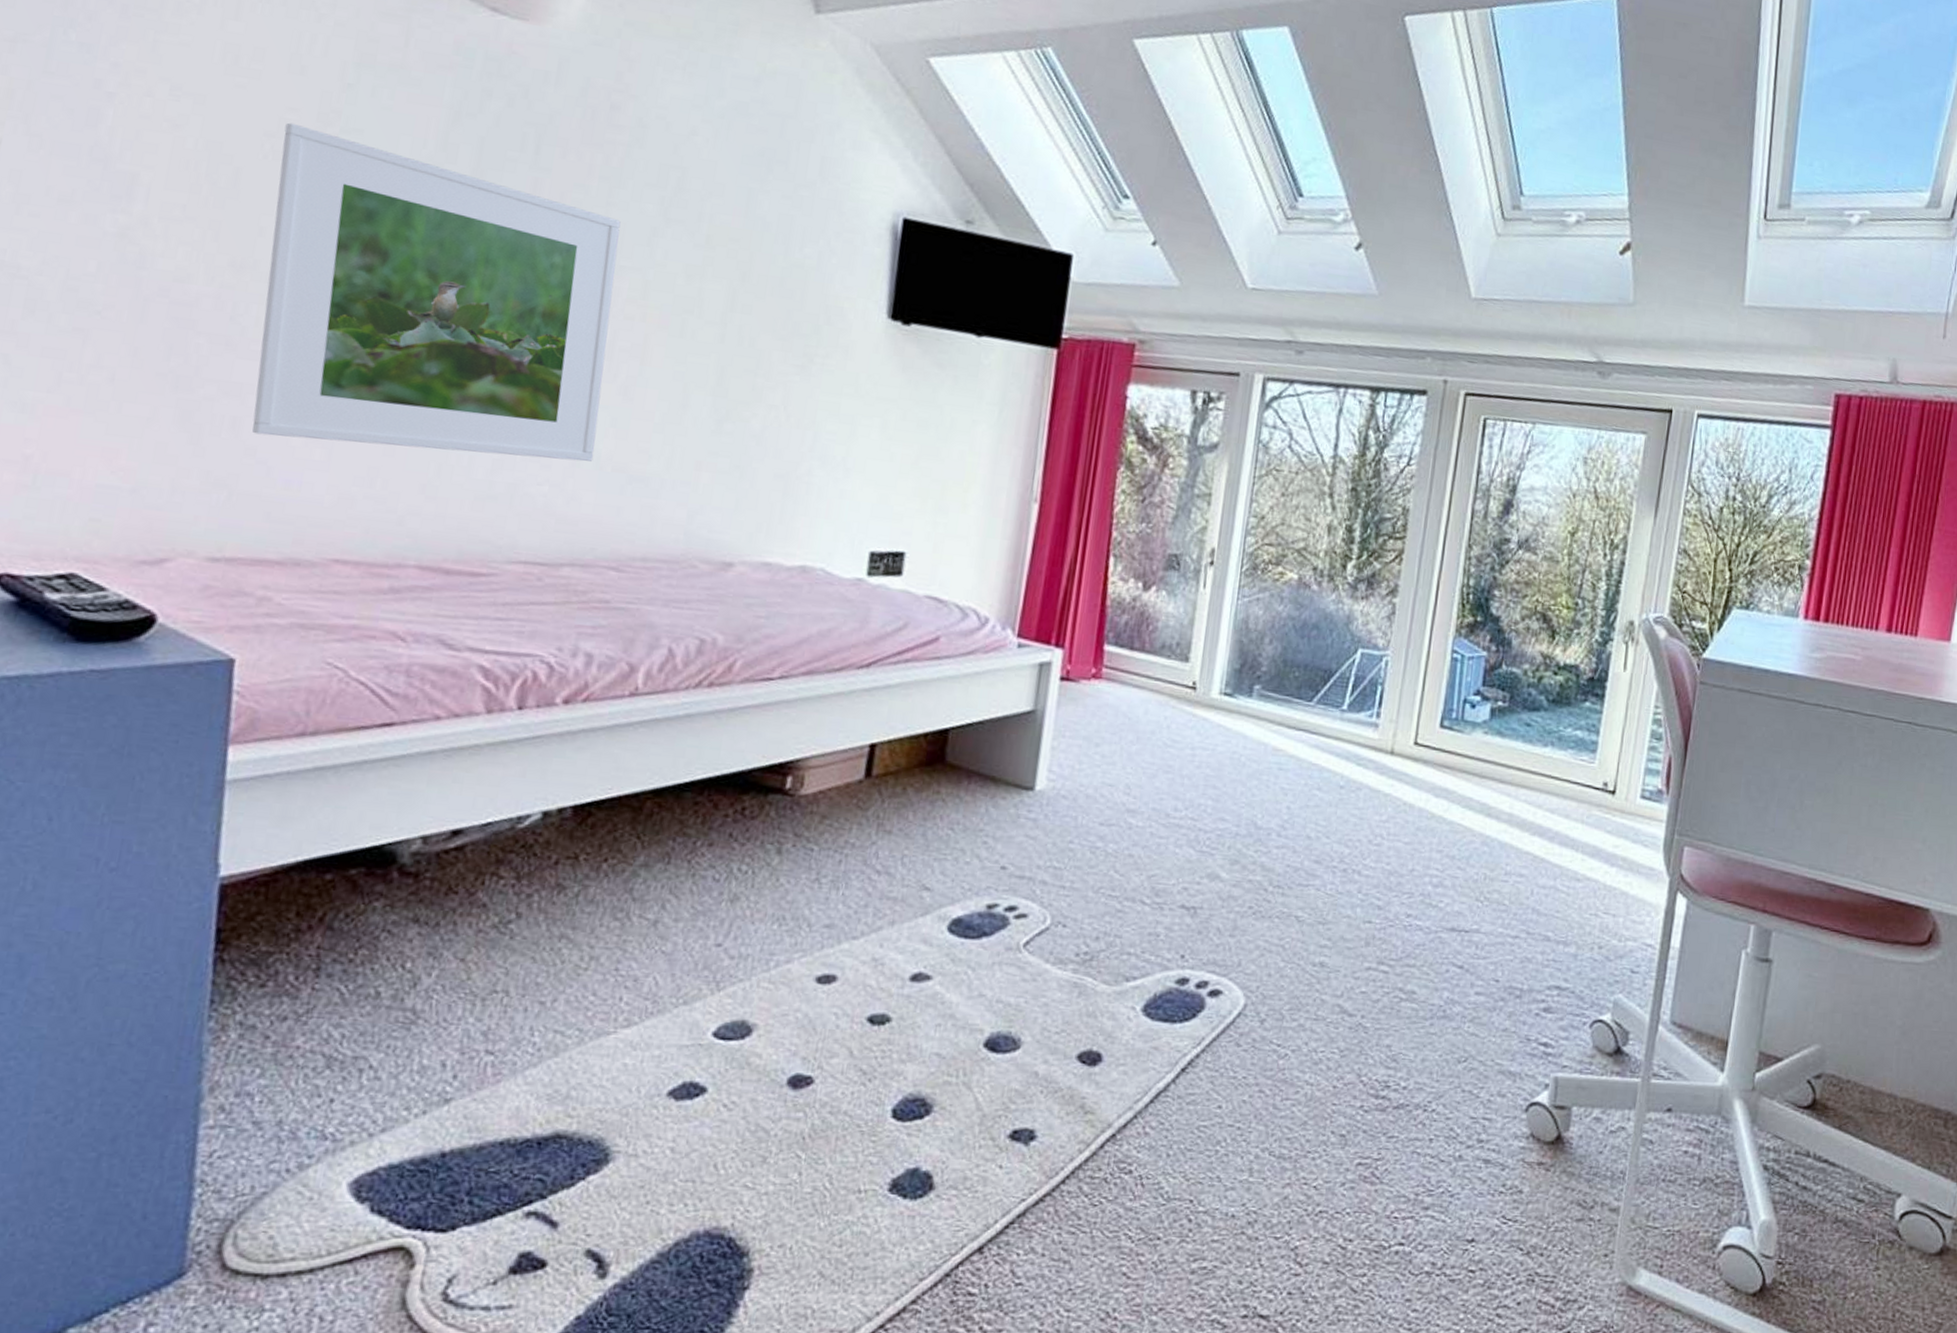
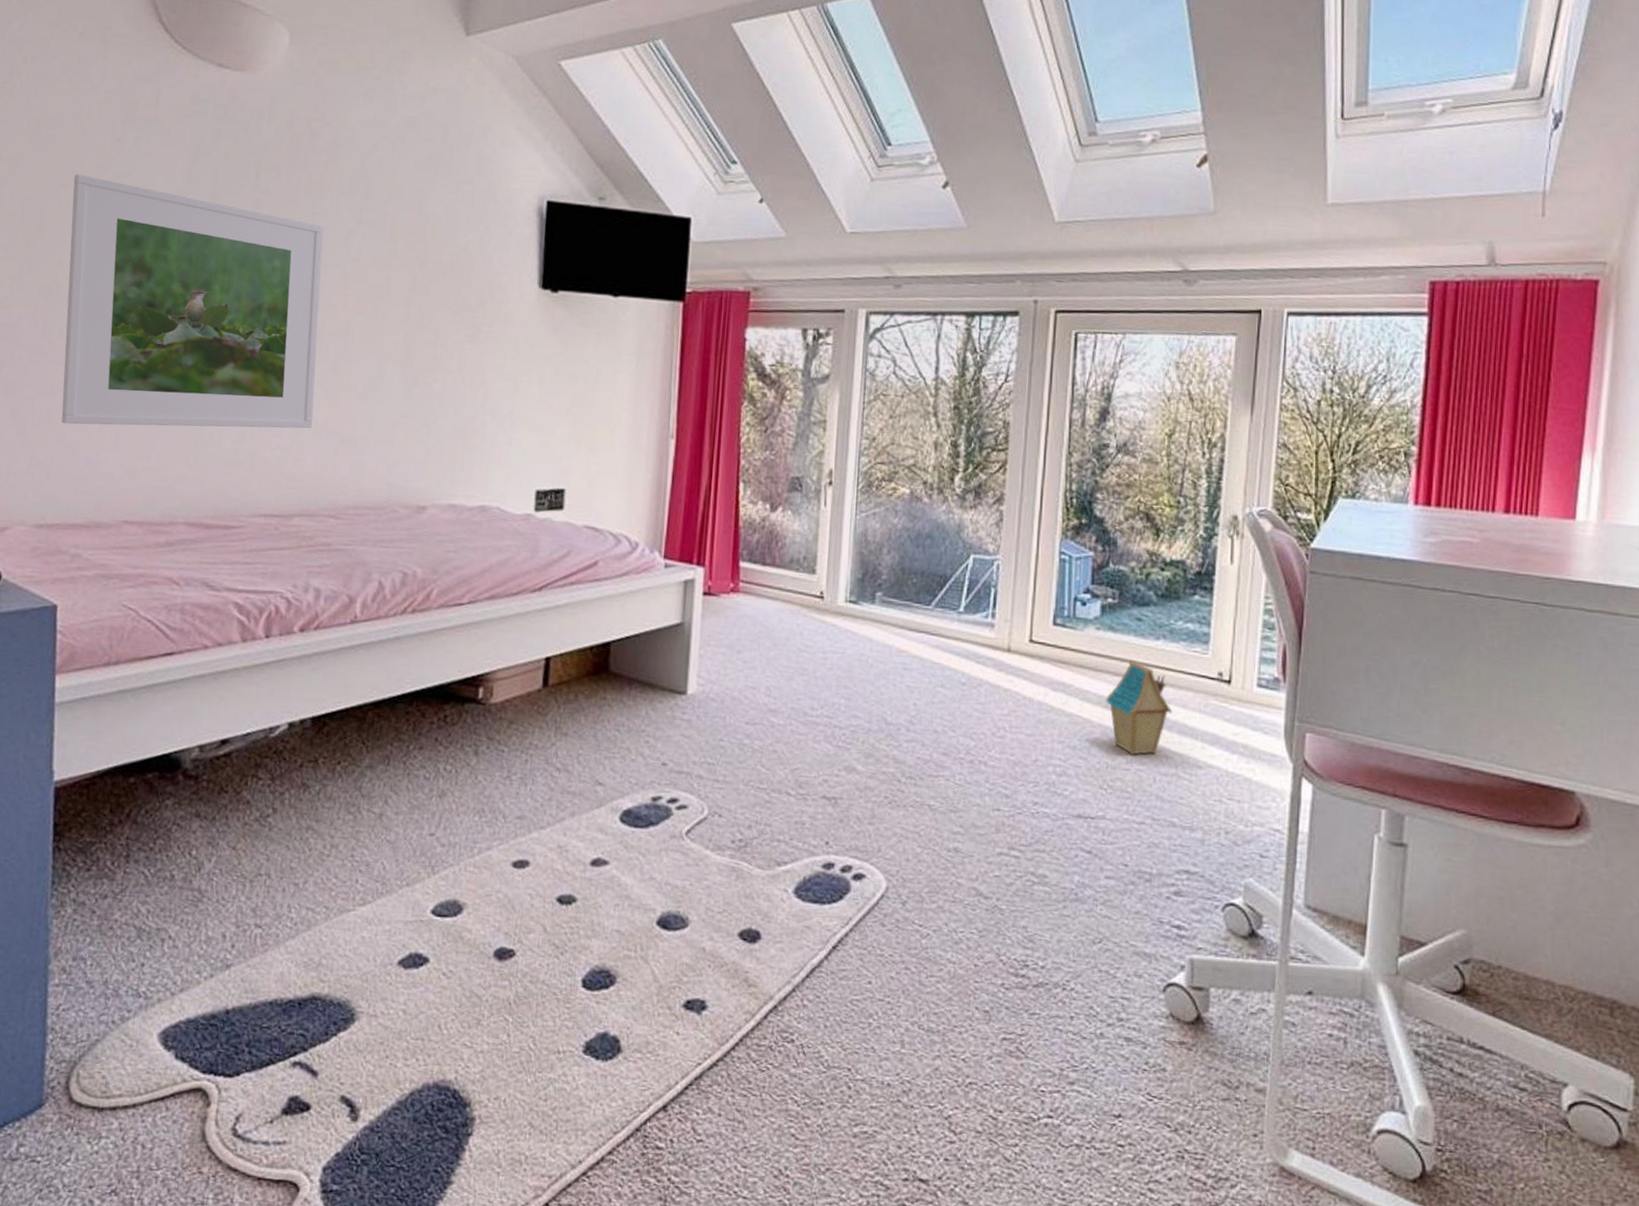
toy house: none [1489,766,1555,866] -> present [1106,659,1173,755]

